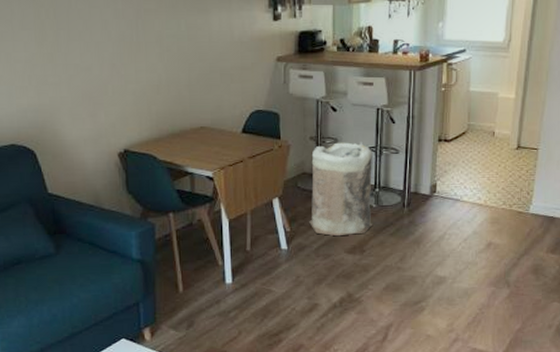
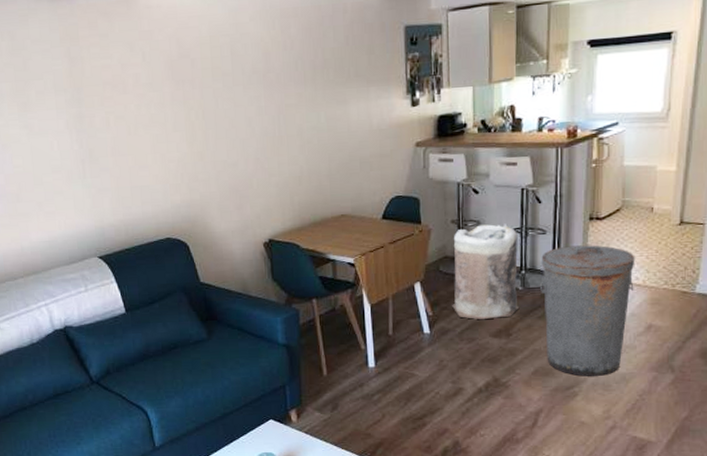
trash can: none [393,165,478,292] -> present [540,245,635,376]

